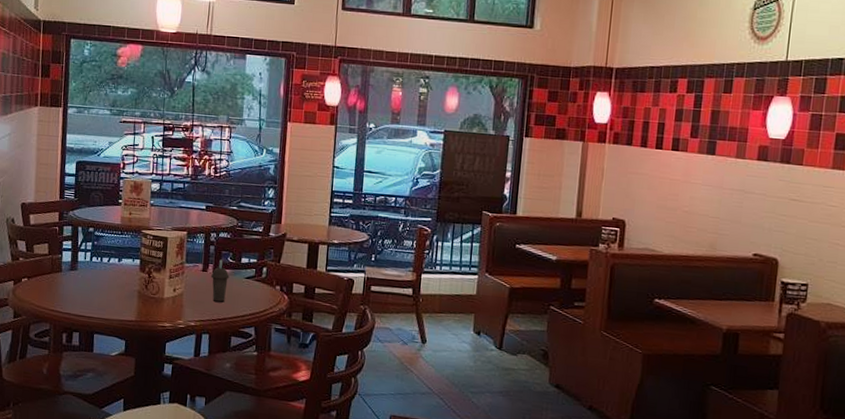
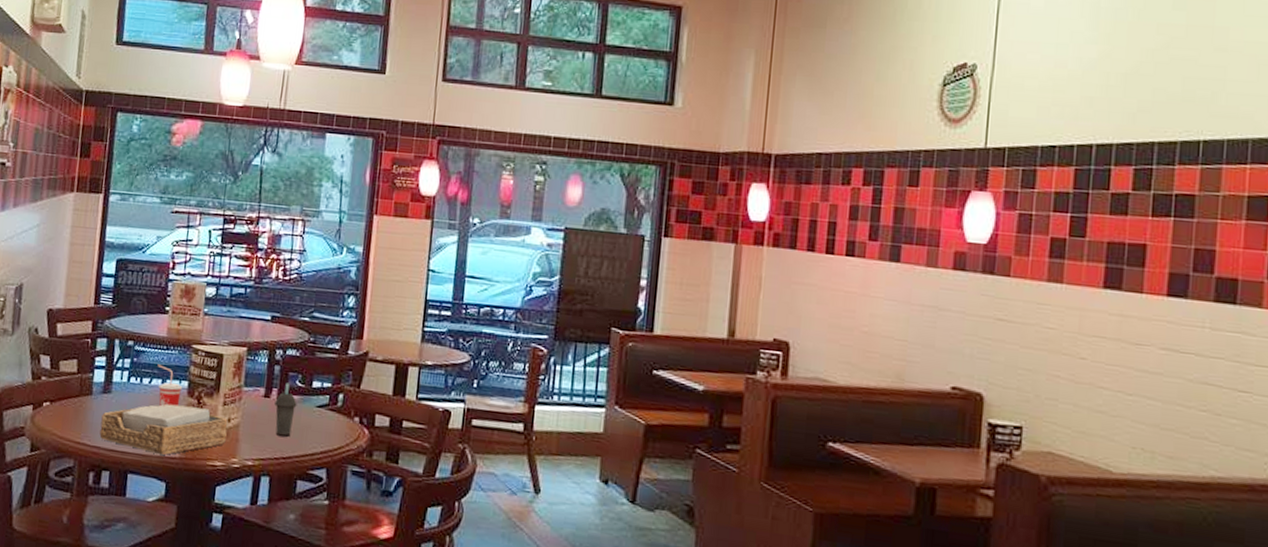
napkin holder: none [69,278,174,319] -> present [99,403,228,455]
beverage cup: none [114,246,136,281] -> present [157,364,183,407]

